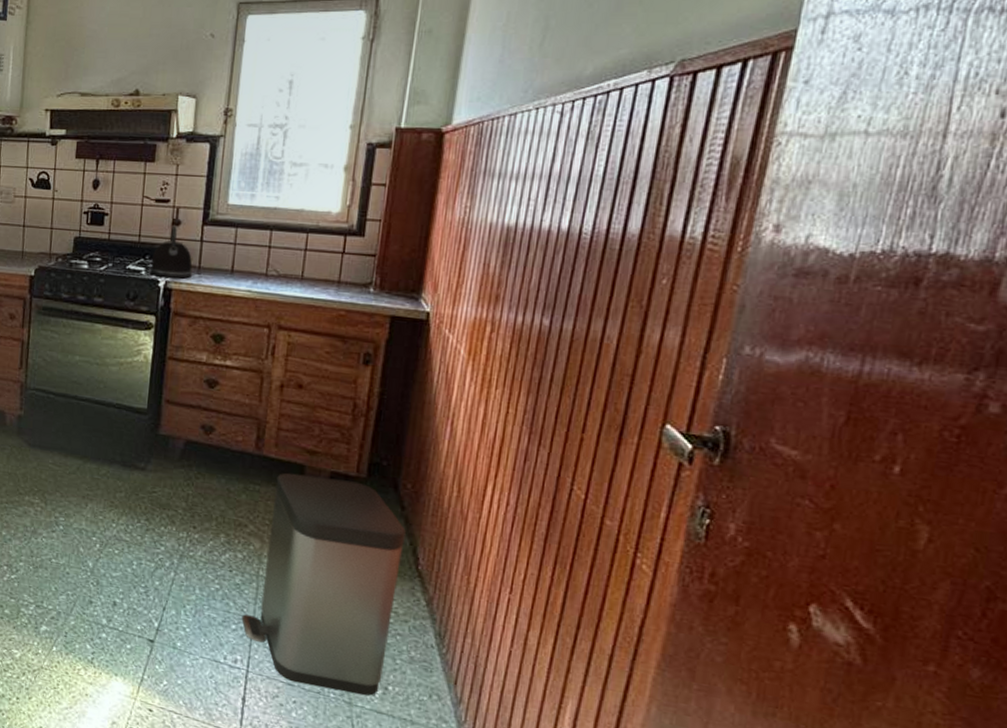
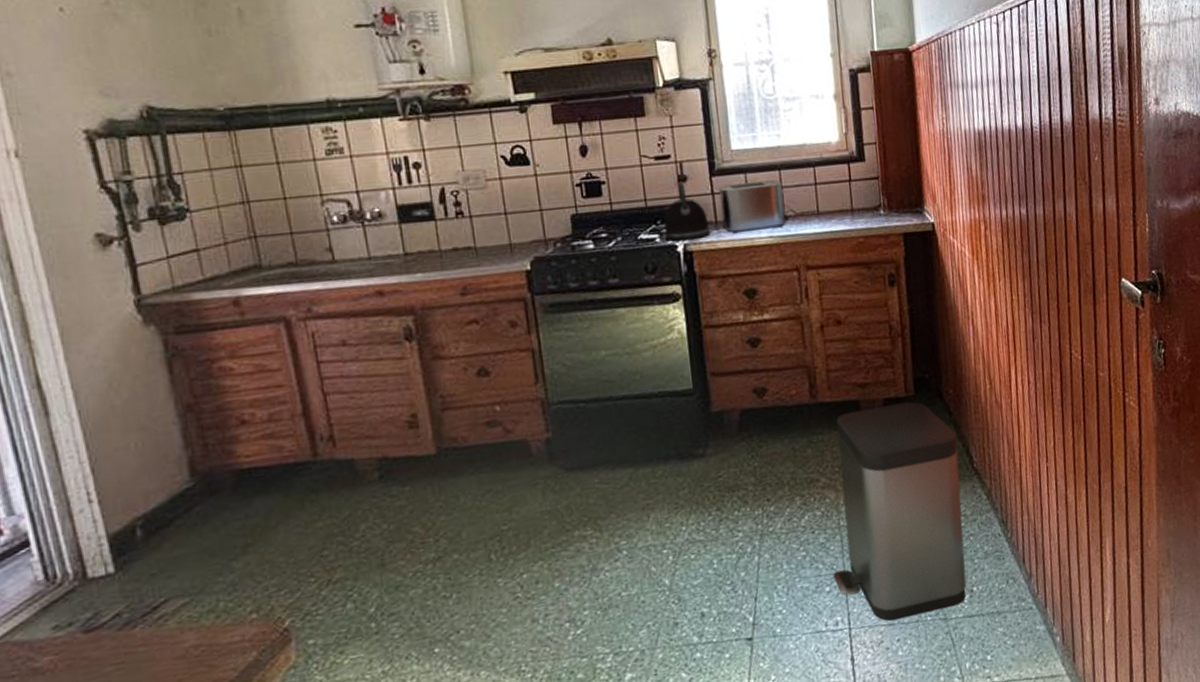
toaster: none [204,235,274,284] -> present [718,179,789,234]

